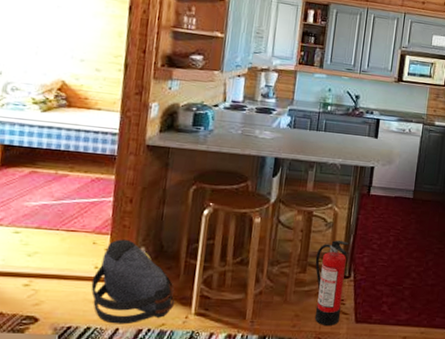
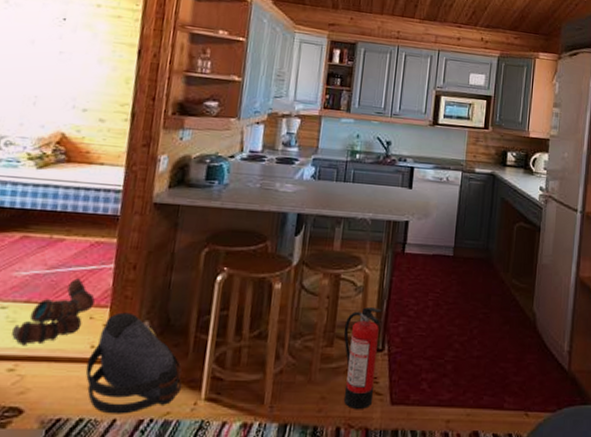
boots: none [26,209,97,265] -> present [12,278,95,346]

